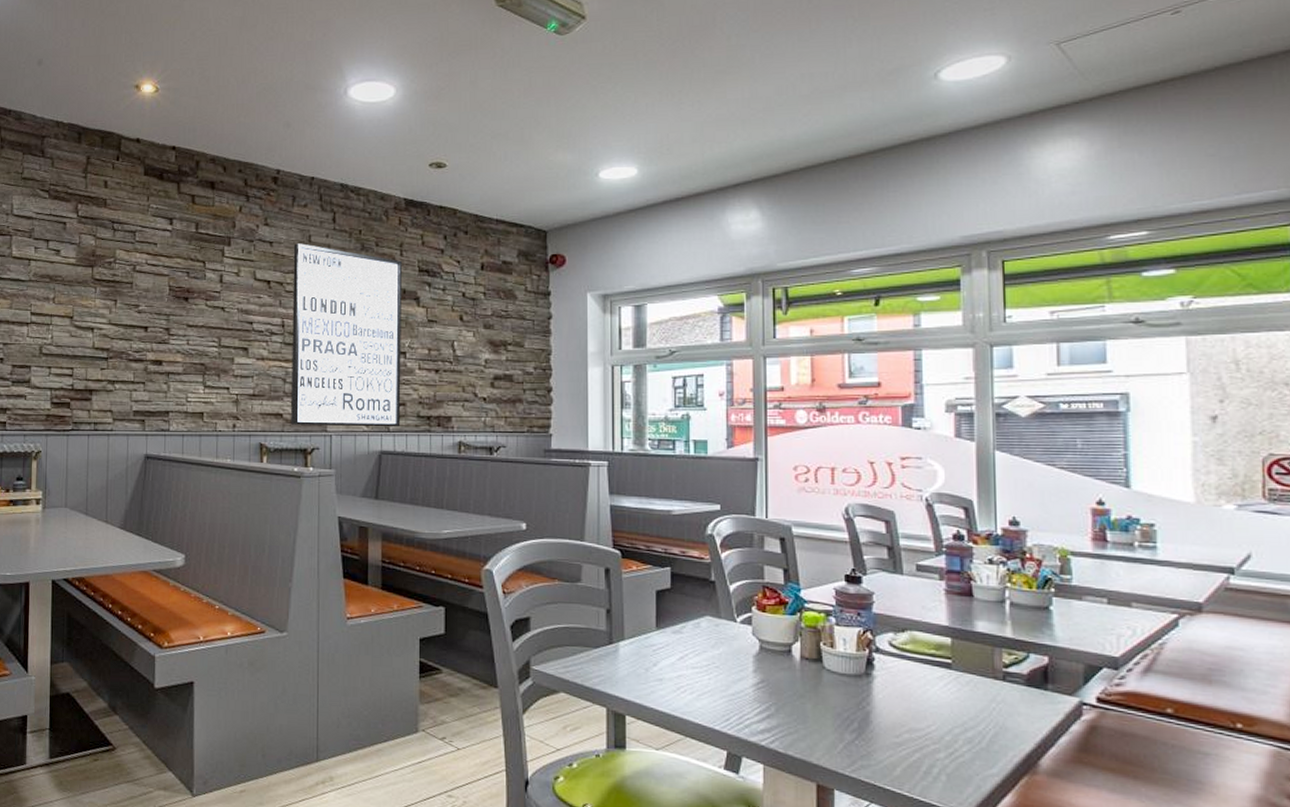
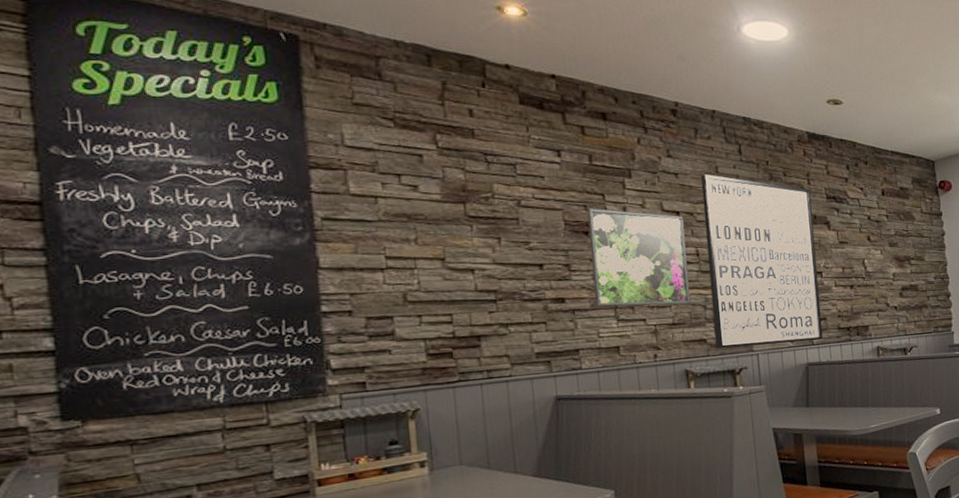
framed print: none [187,275,273,376] -> present [587,208,691,307]

